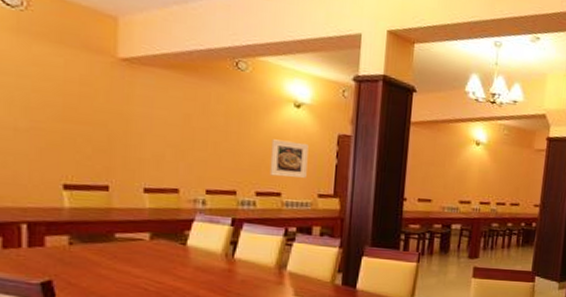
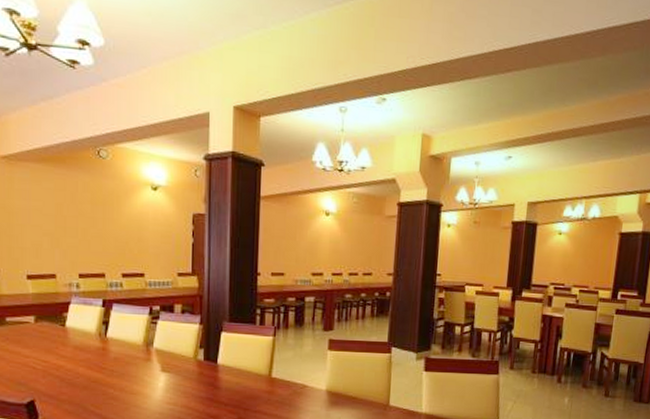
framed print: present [269,139,309,178] -> none [133,222,167,259]

